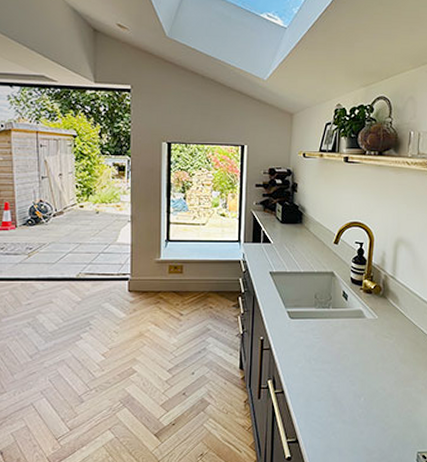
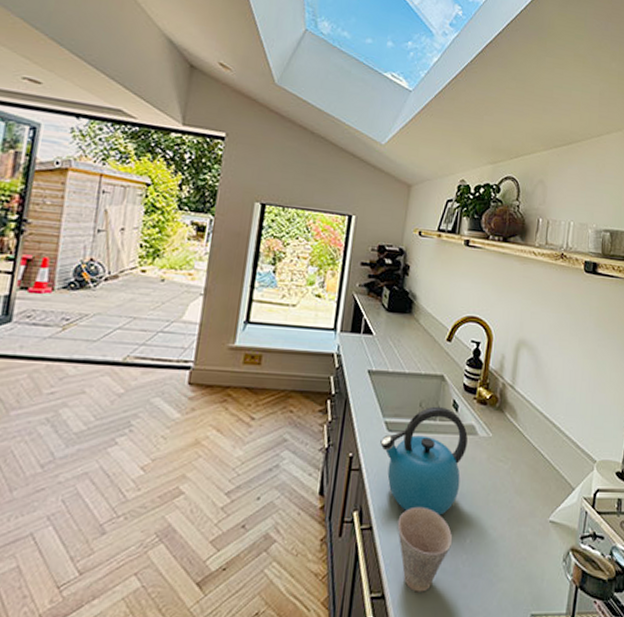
kettle: none [285,297,357,381] -> present [380,406,468,516]
cup: none [304,374,350,438] -> present [397,506,453,592]

